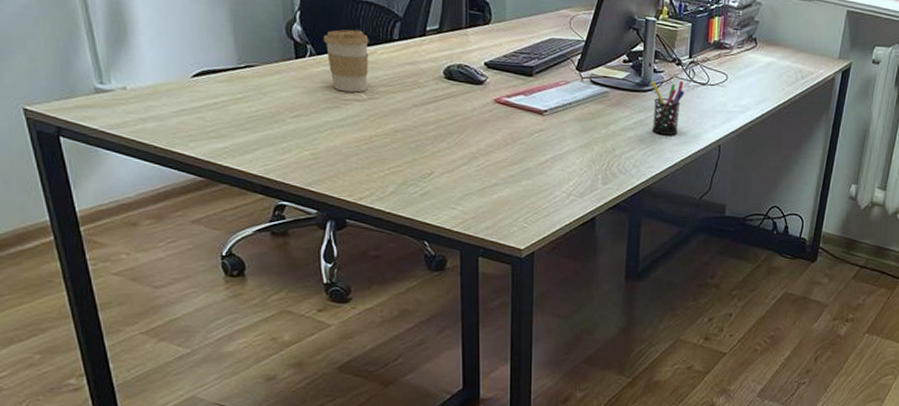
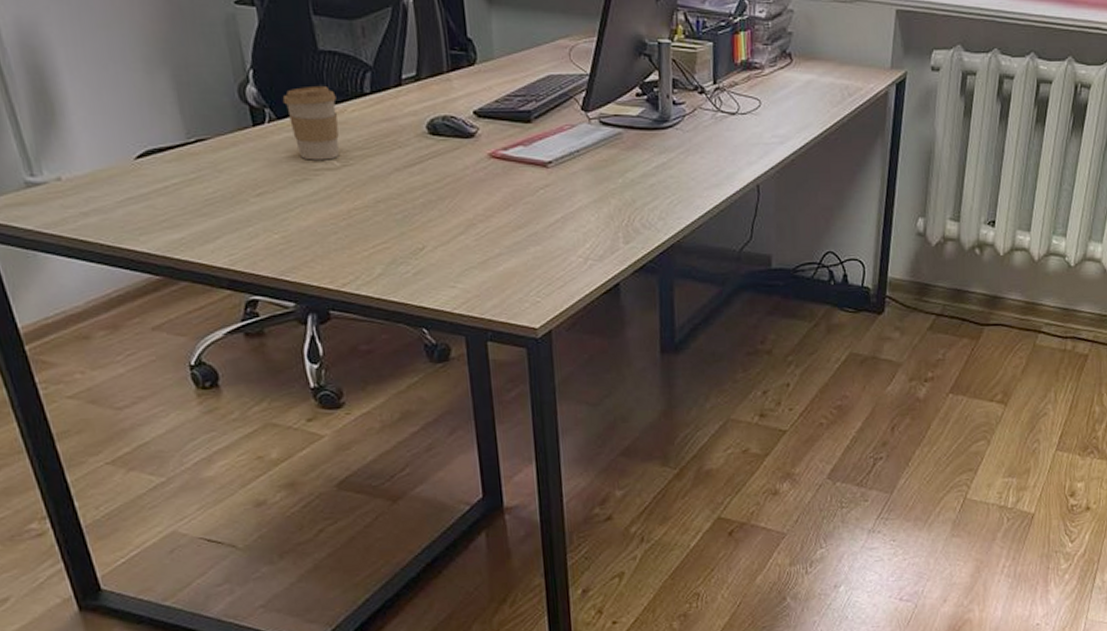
pen holder: present [651,81,685,135] -> none [671,112,712,178]

